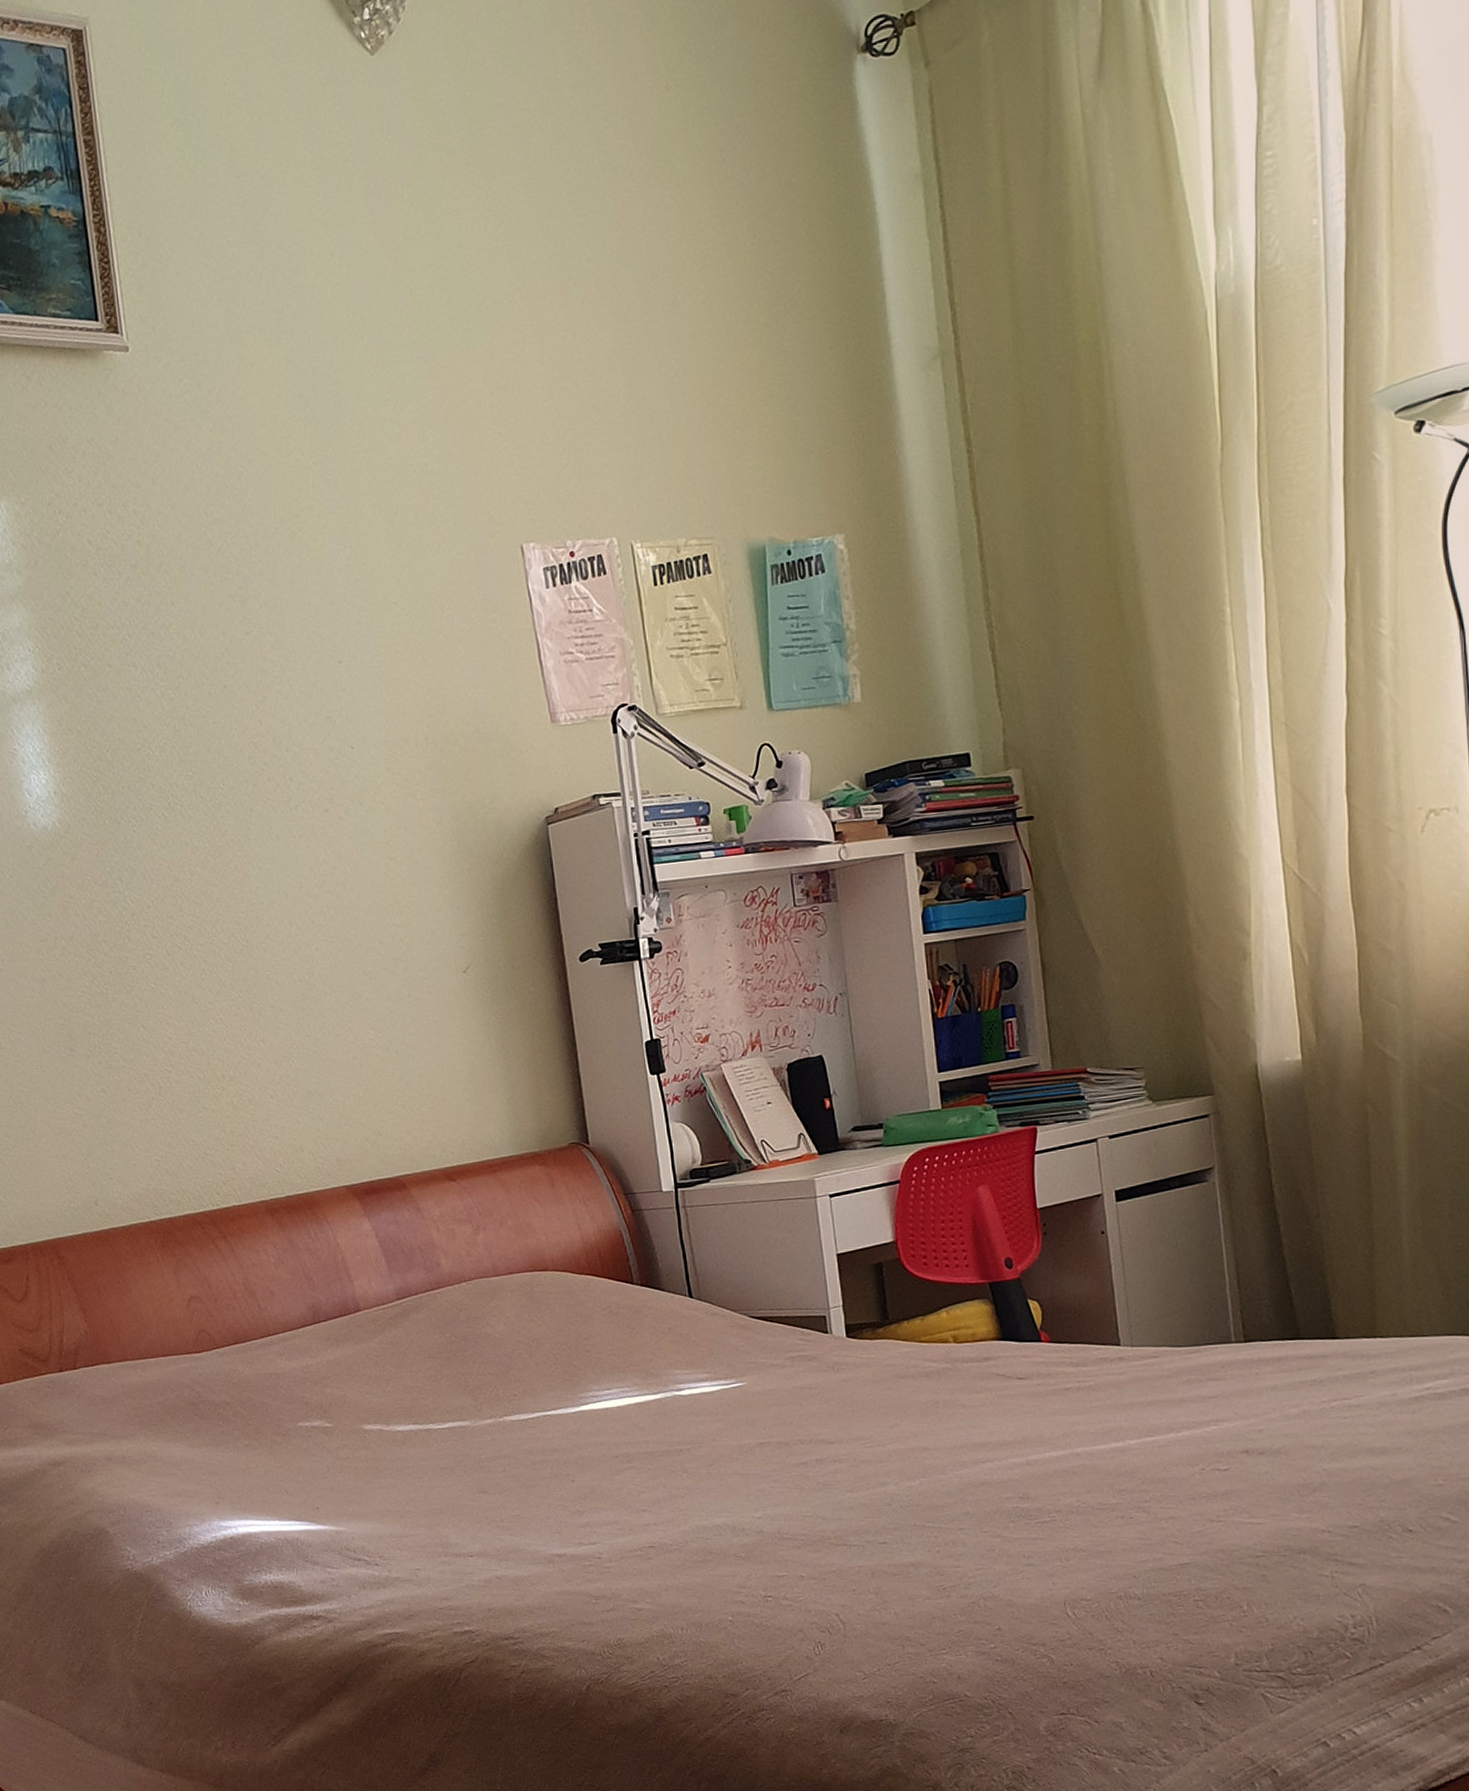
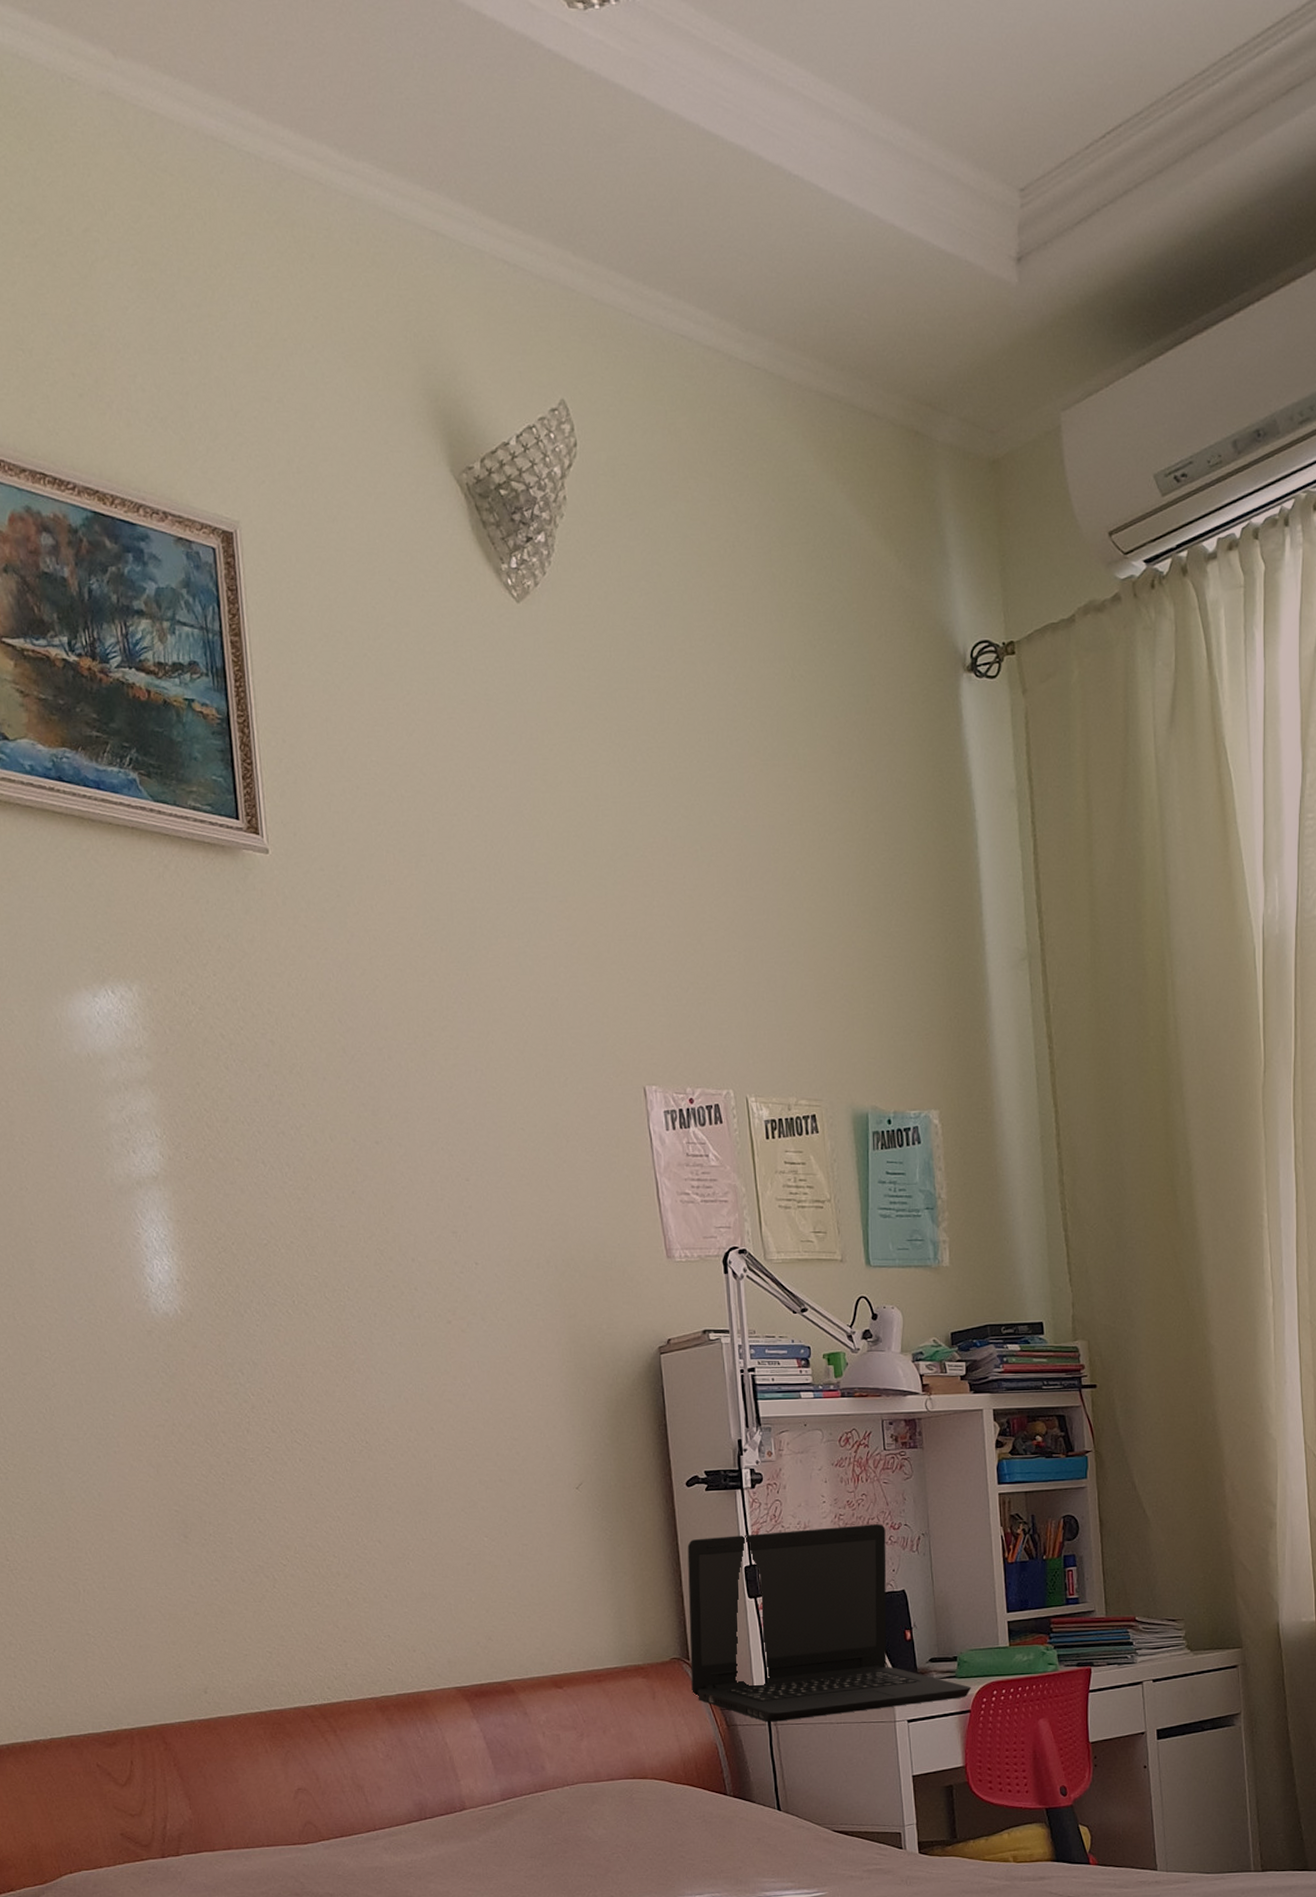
laptop: none [583,986,901,1205] -> present [687,1524,972,1722]

